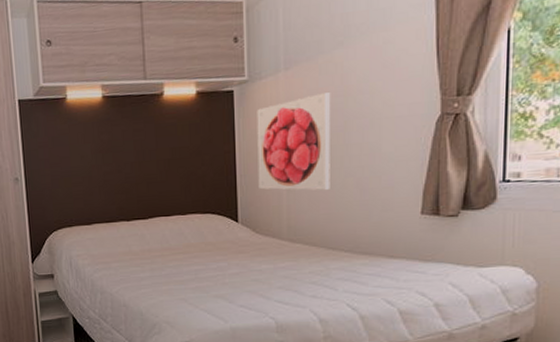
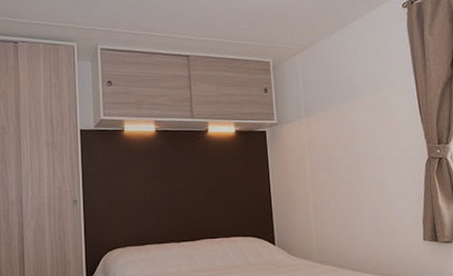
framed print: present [257,91,330,191] -> none [285,135,350,218]

